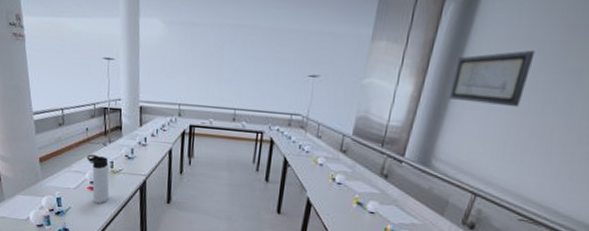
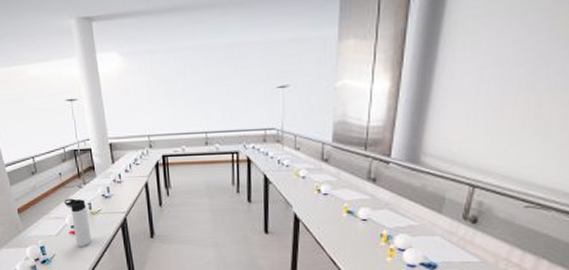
wall art: present [448,49,535,108] -> none [430,23,518,90]

